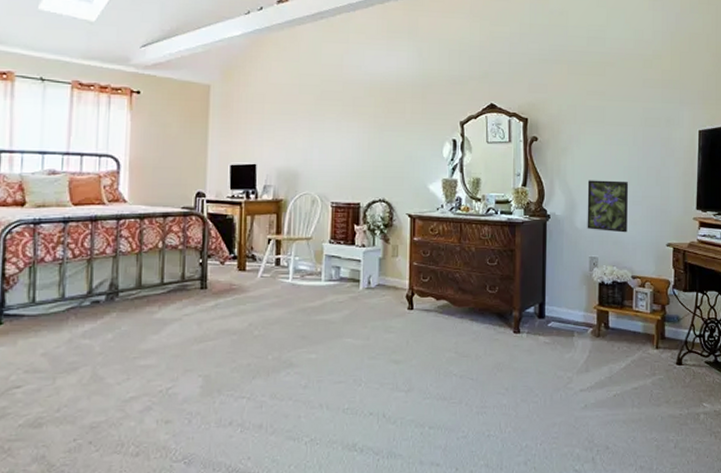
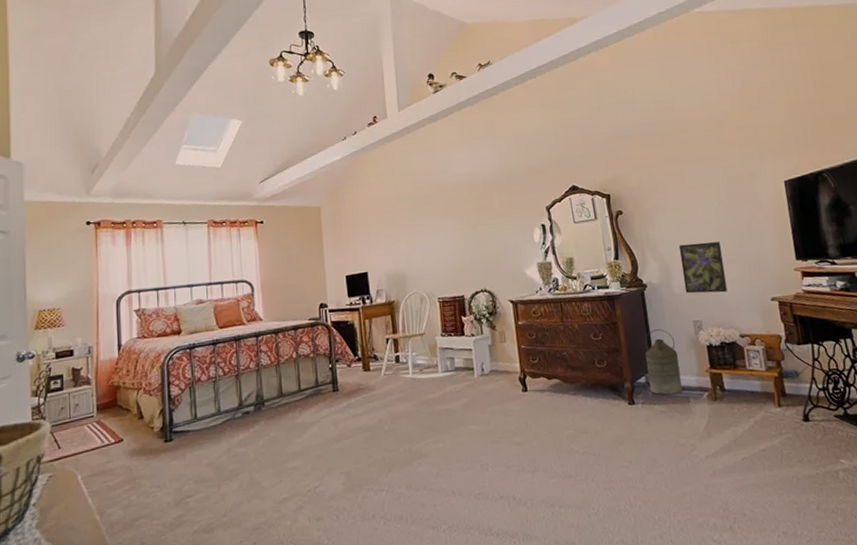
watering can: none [538,262,569,327] -> present [645,329,683,395]

